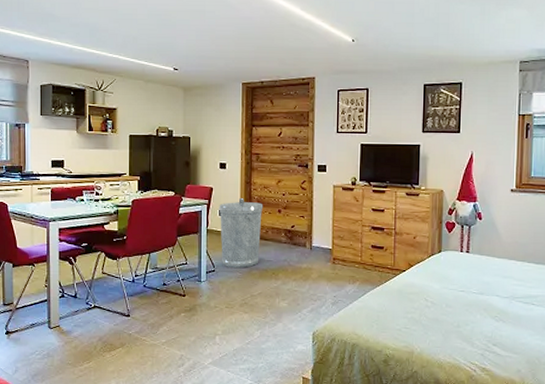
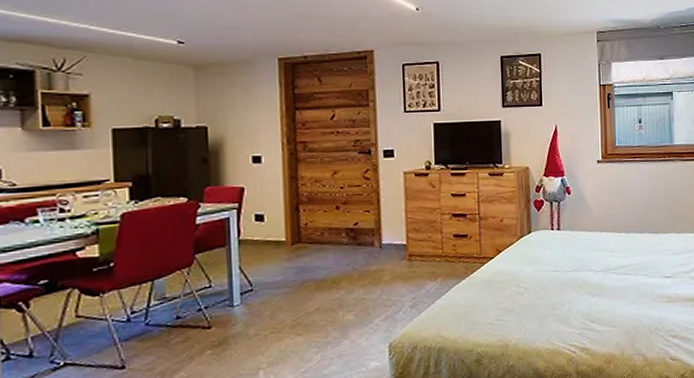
trash can: present [219,197,264,269] -> none [254,196,316,285]

